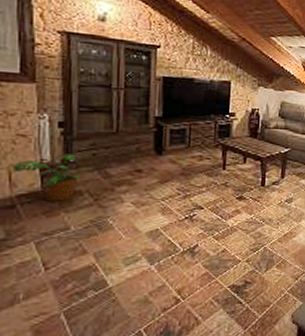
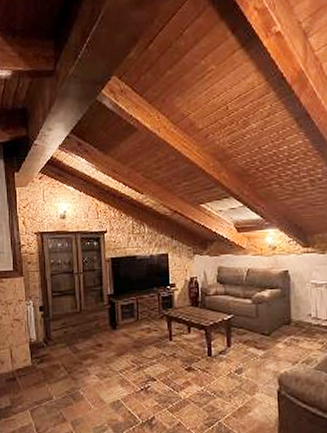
potted plant: present [13,153,83,202] -> none [13,333,59,375]

